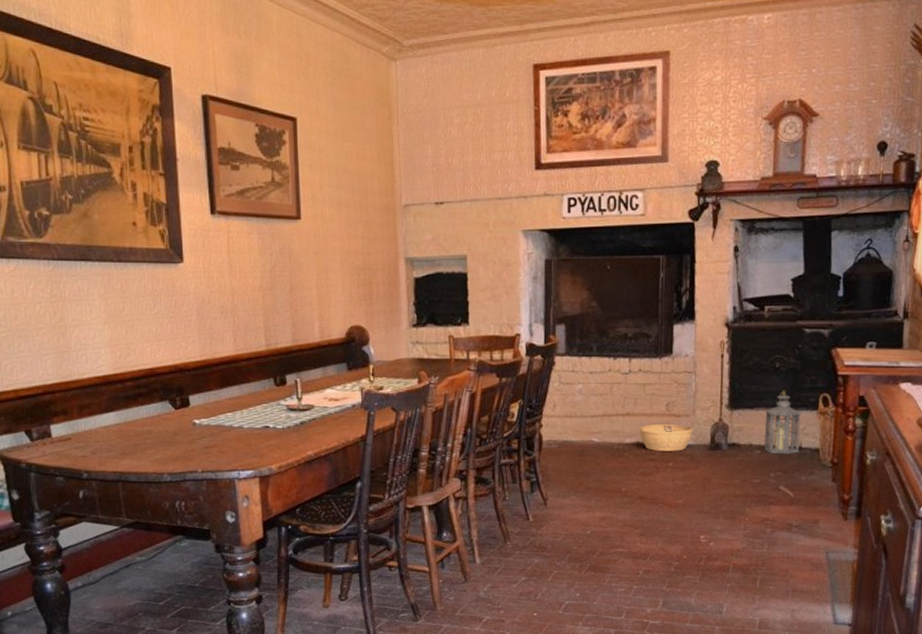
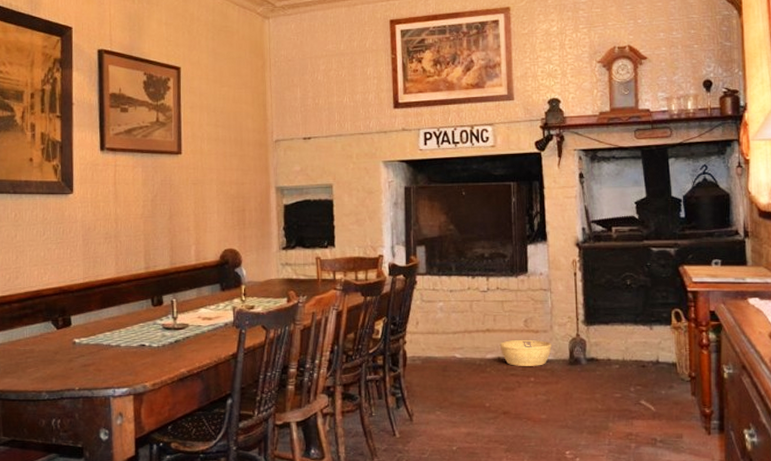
lantern: present [763,390,801,455] -> none [620,306,657,369]

